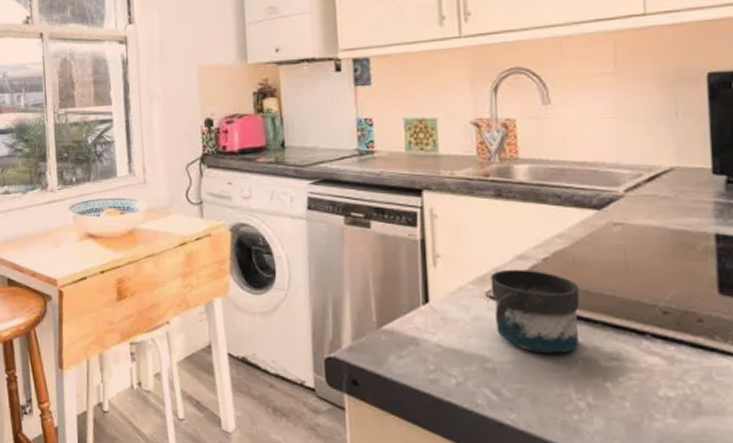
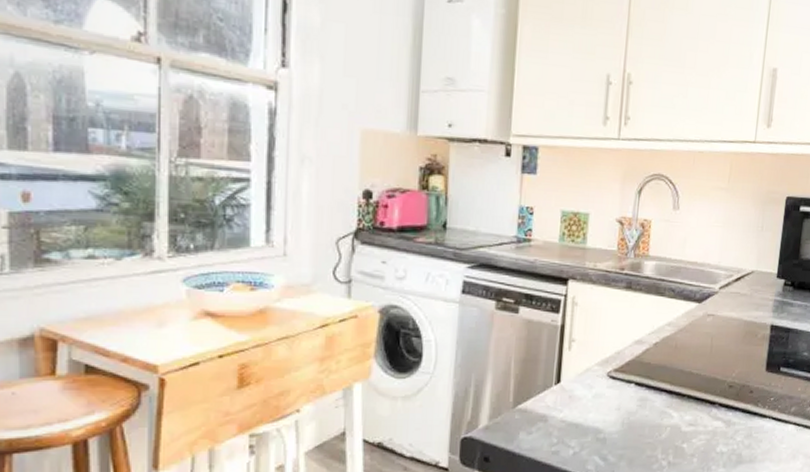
mug: present [490,269,580,354] -> none [611,352,677,424]

